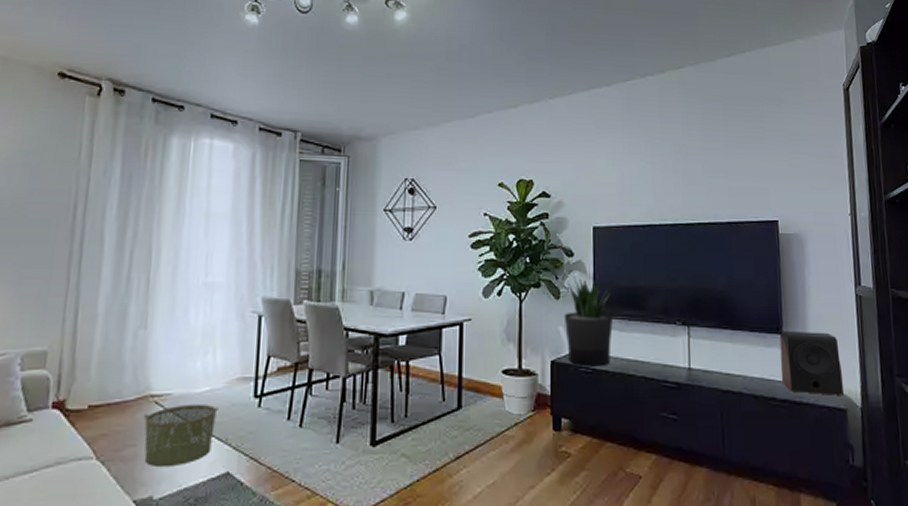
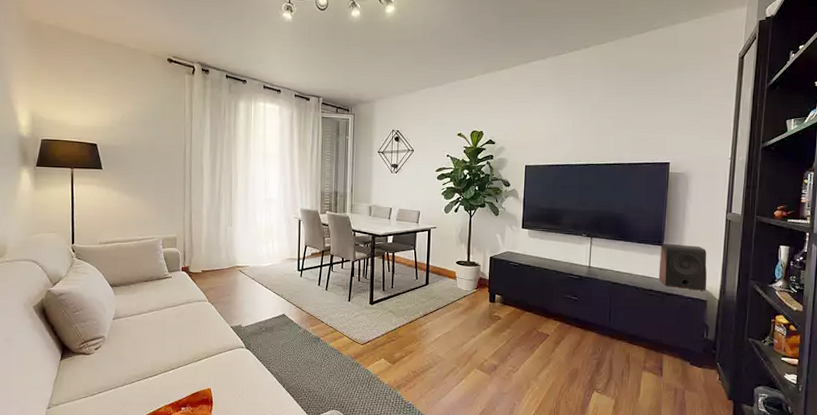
basket: present [143,403,218,466] -> none [233,272,277,308]
planter: present [565,276,614,367] -> none [501,200,536,262]

